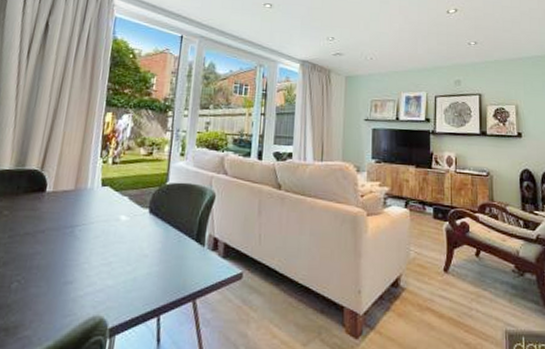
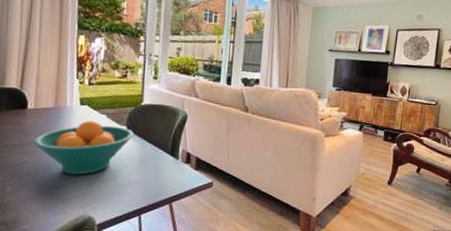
fruit bowl: none [48,203,158,267] -> present [34,120,135,175]

